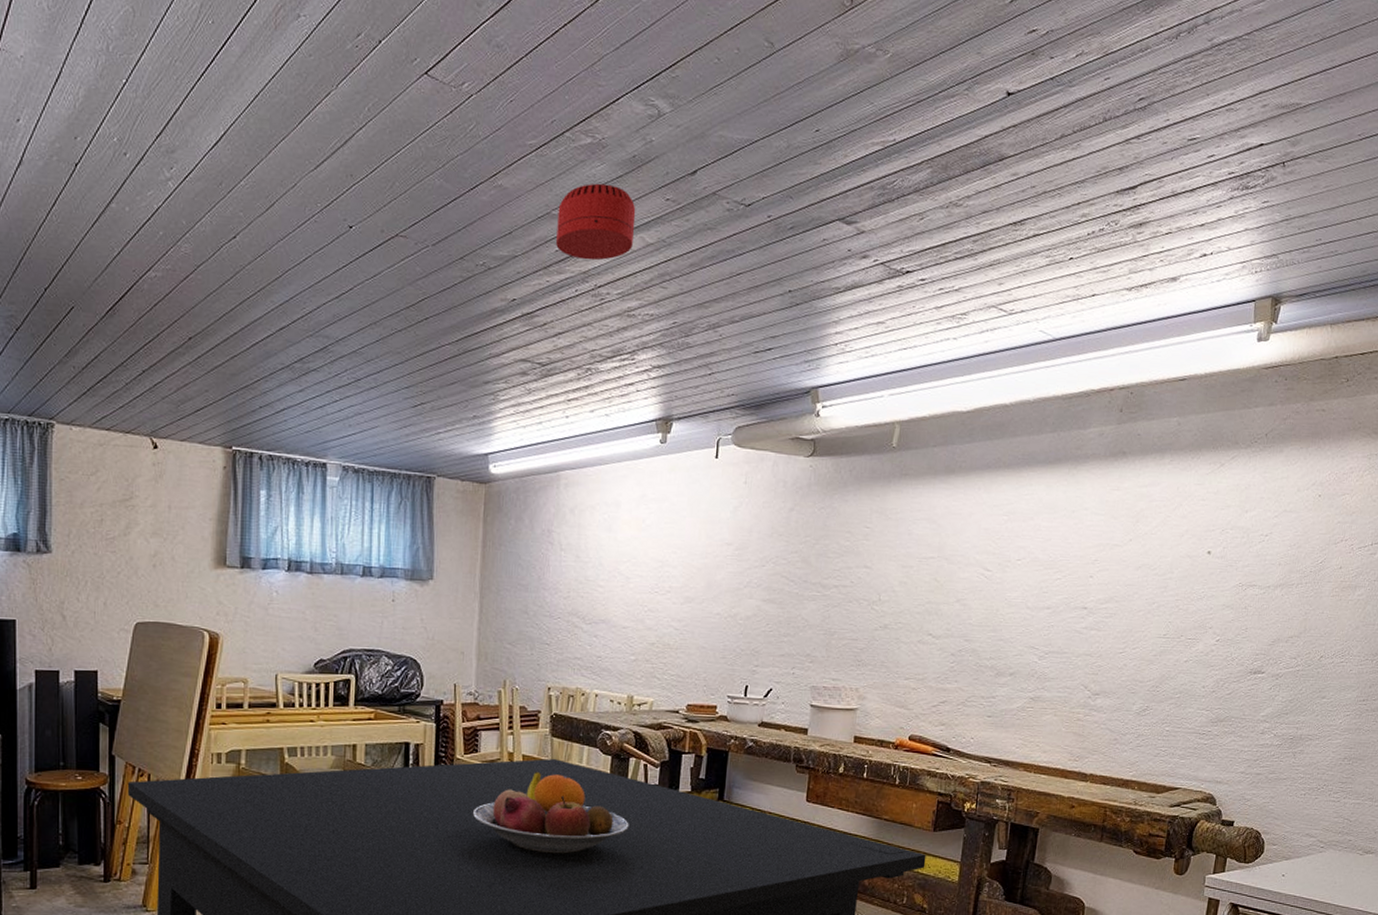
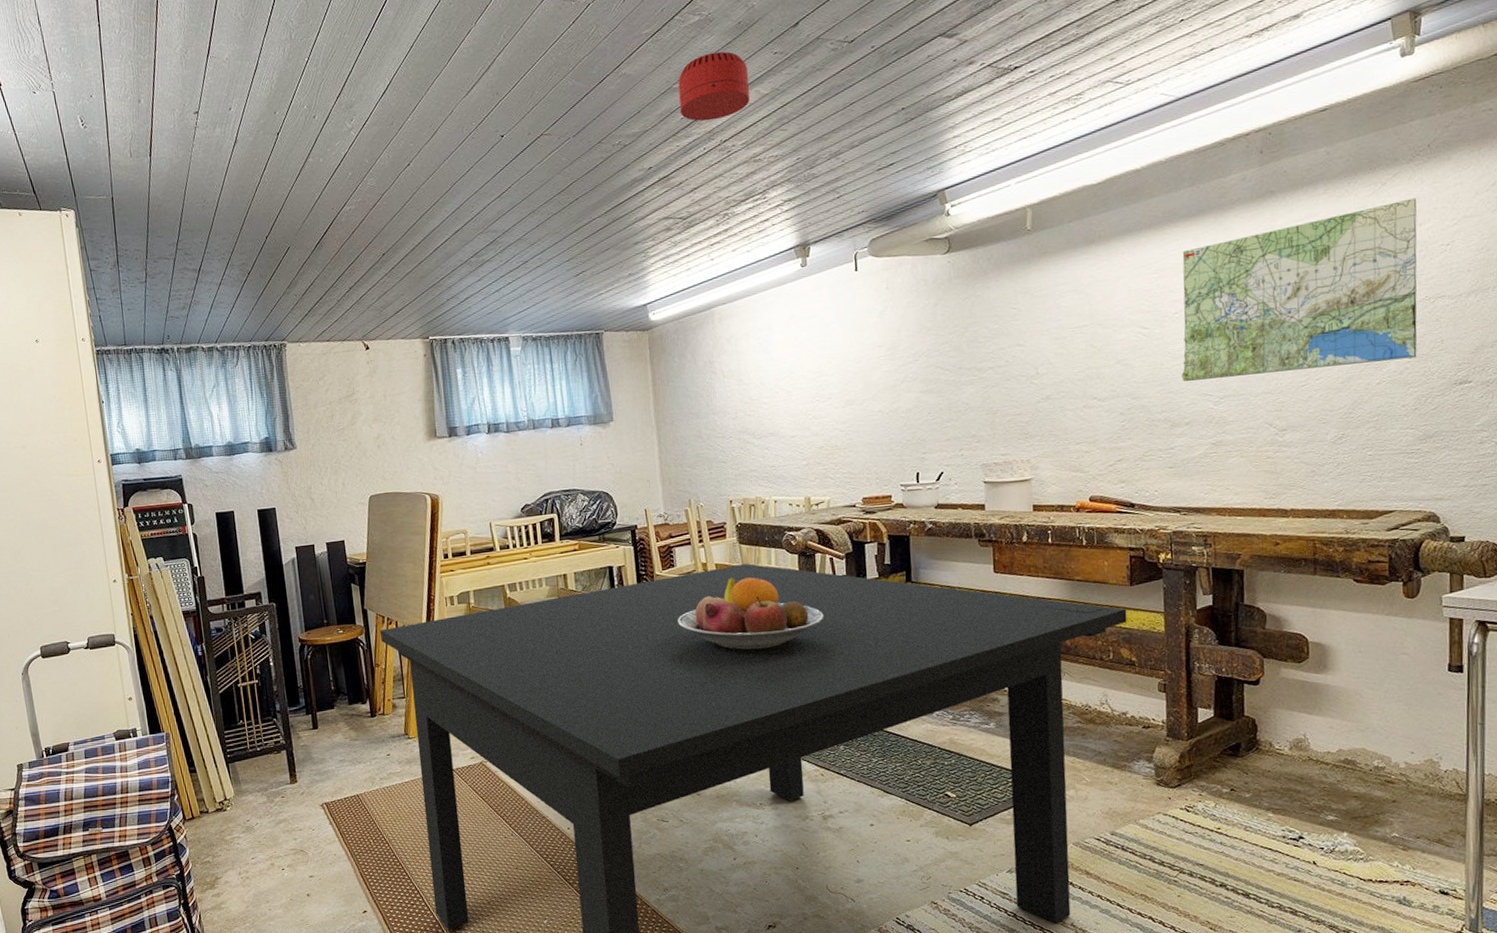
road map: none [1014,484,1247,641] -> present [1182,198,1417,381]

